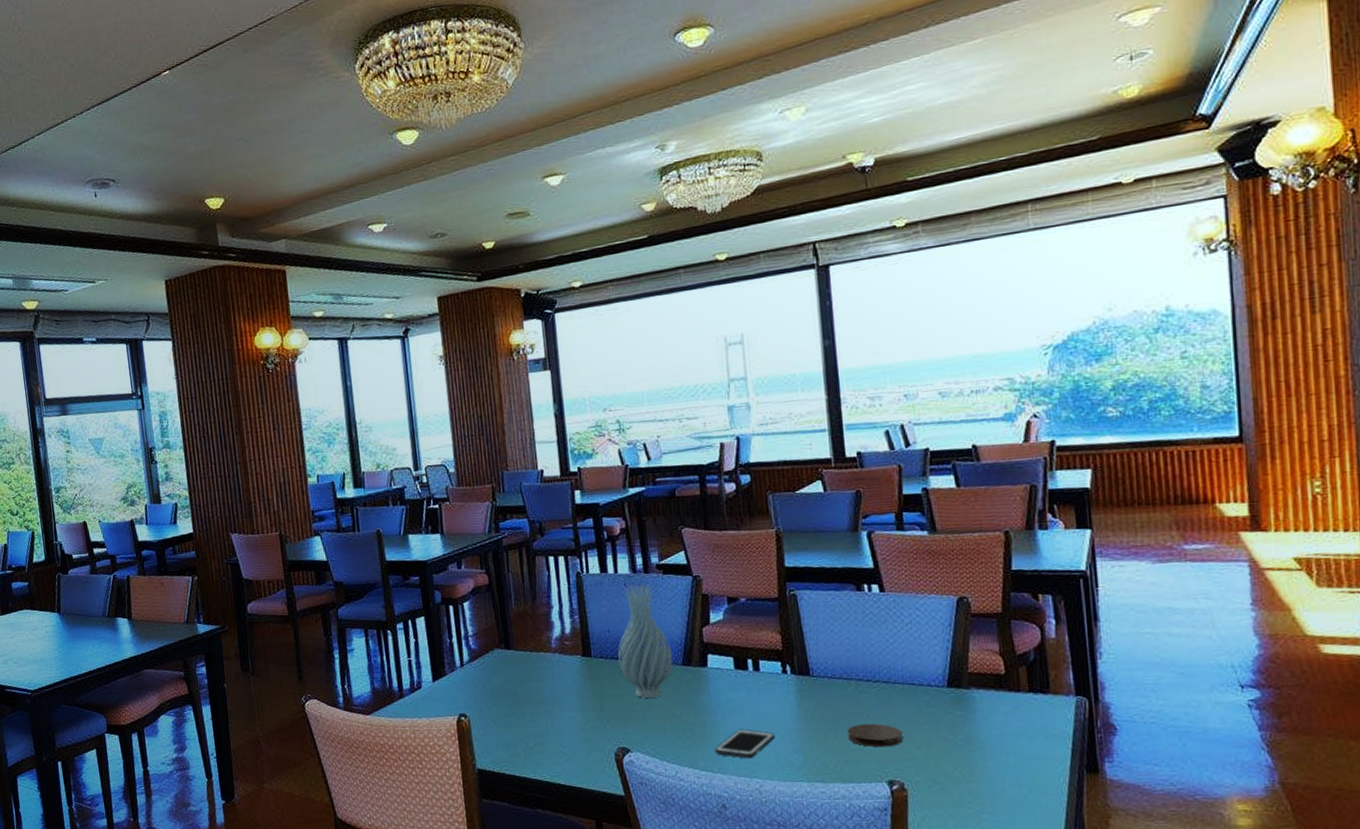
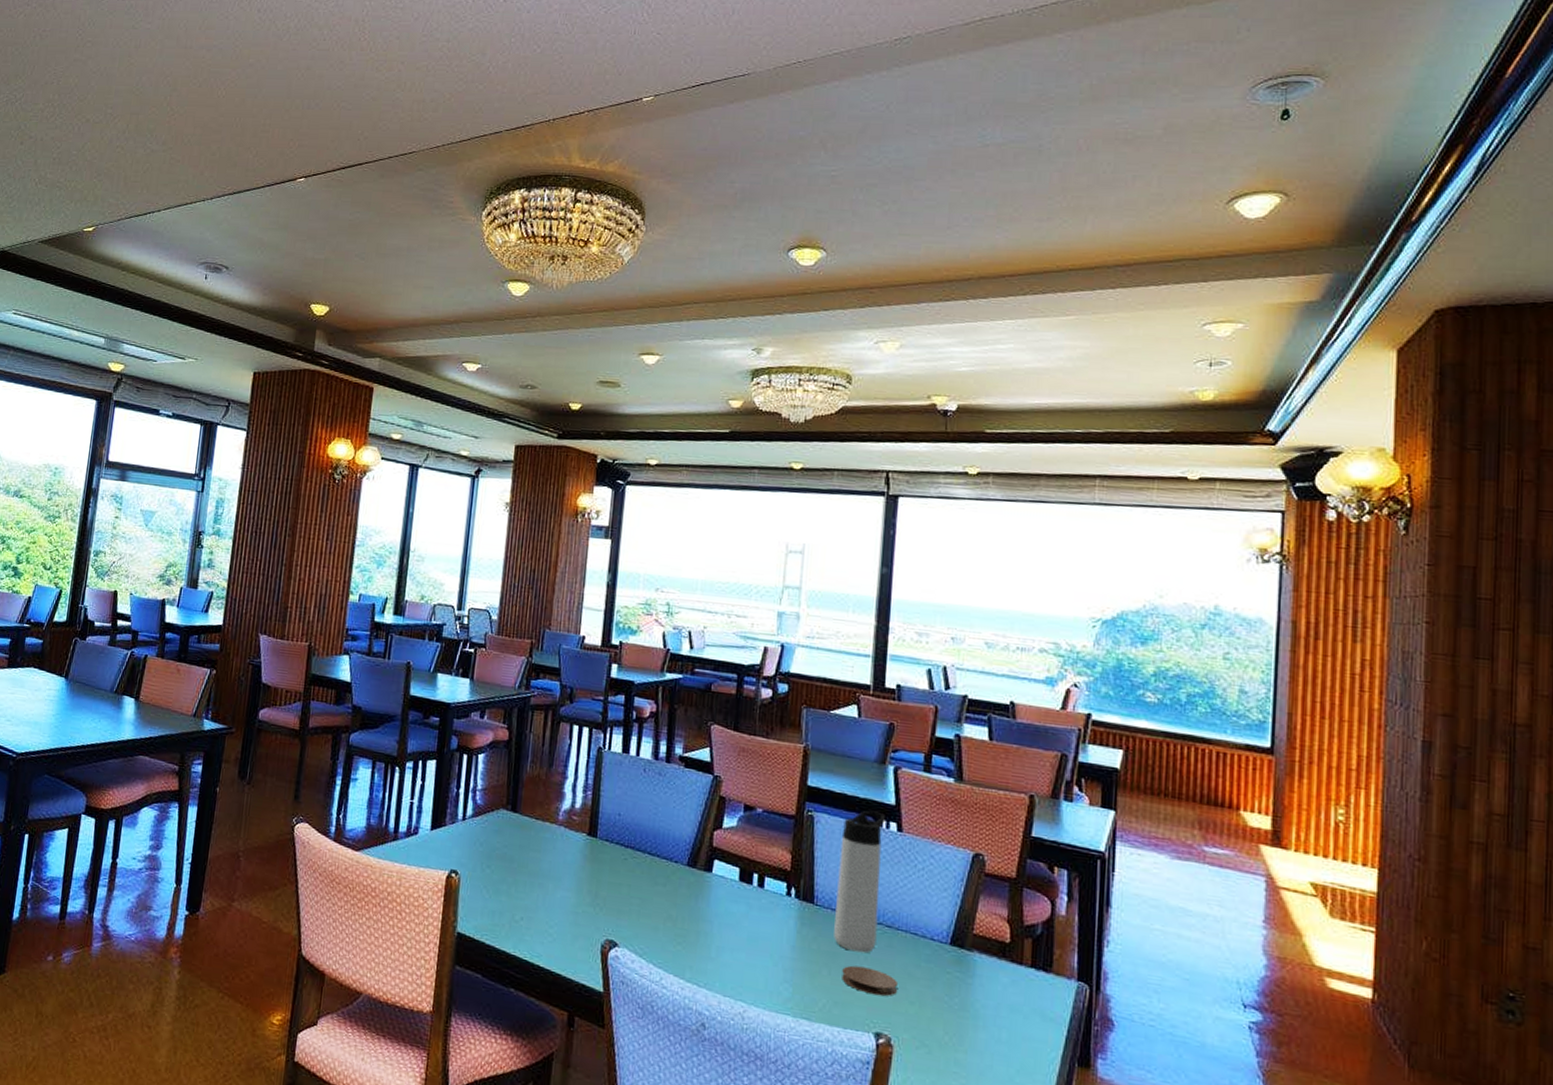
vase: present [618,583,674,698] -> none [623,771,680,894]
cell phone: present [714,729,775,759] -> none [703,945,768,980]
thermos bottle: none [826,577,876,712] -> present [834,810,885,953]

